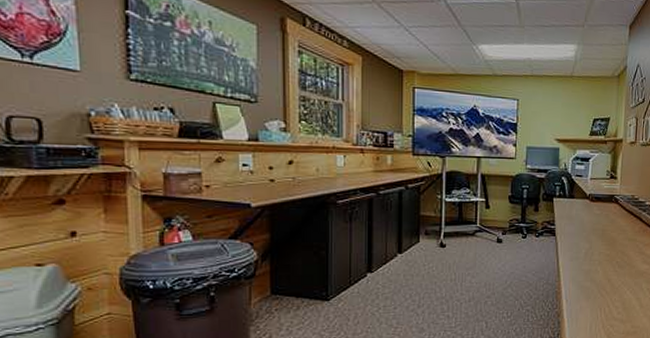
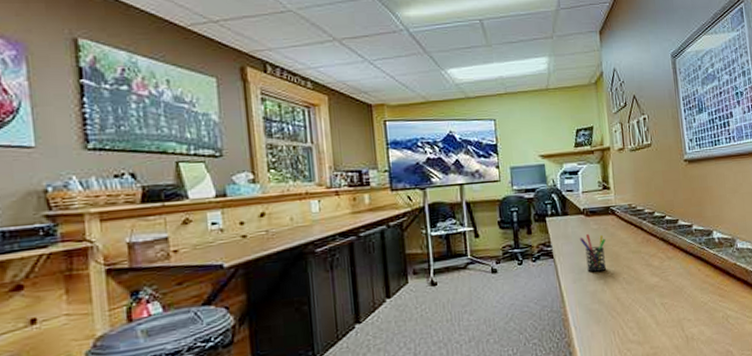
pen holder: none [582,217,606,253] -> present [579,233,606,272]

